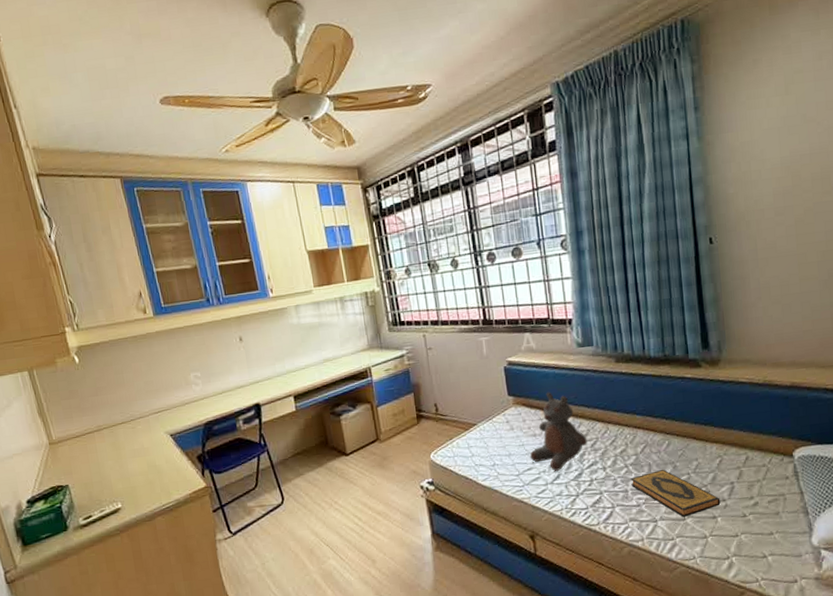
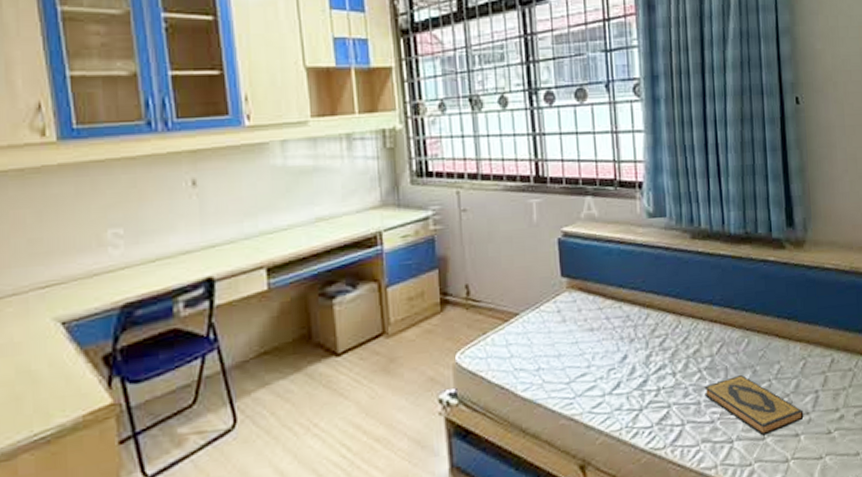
teddy bear: present [529,392,588,471] -> none [584,273,656,378]

